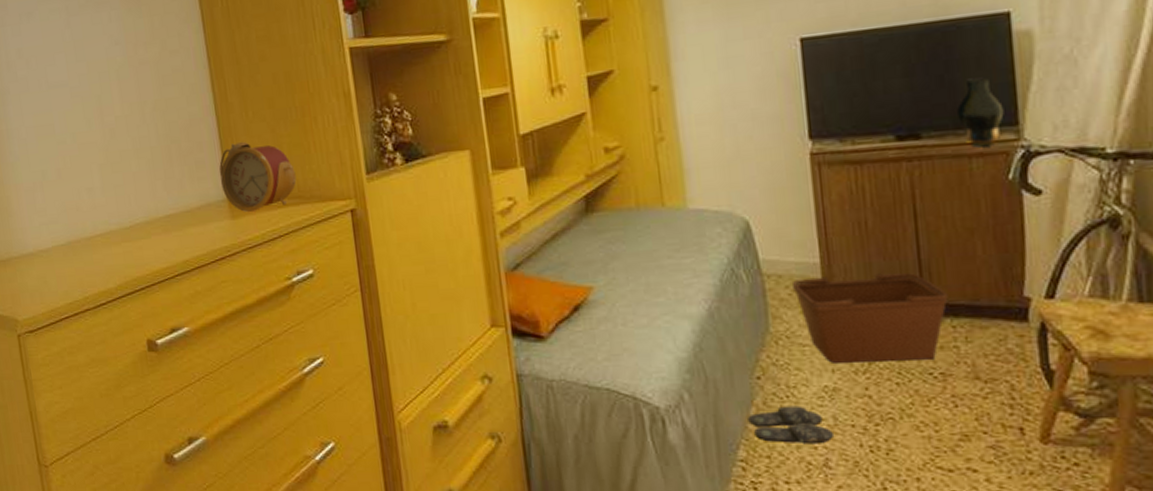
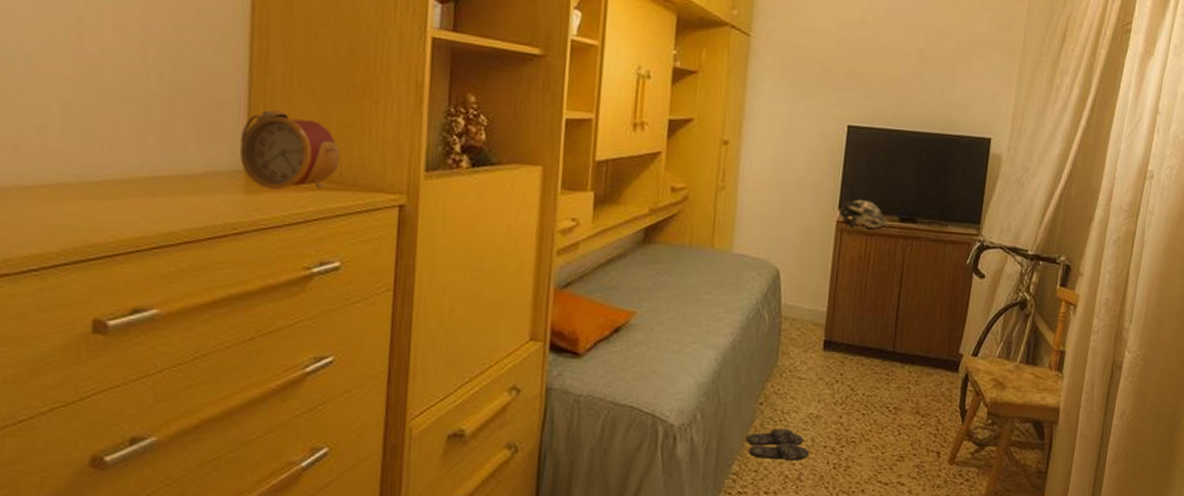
bicycle basket: present [791,273,949,363] -> none [801,323,911,396]
bicycle helmet: none [812,122,881,156] -> present [840,199,888,228]
vase: present [957,77,1004,148] -> none [943,183,974,237]

